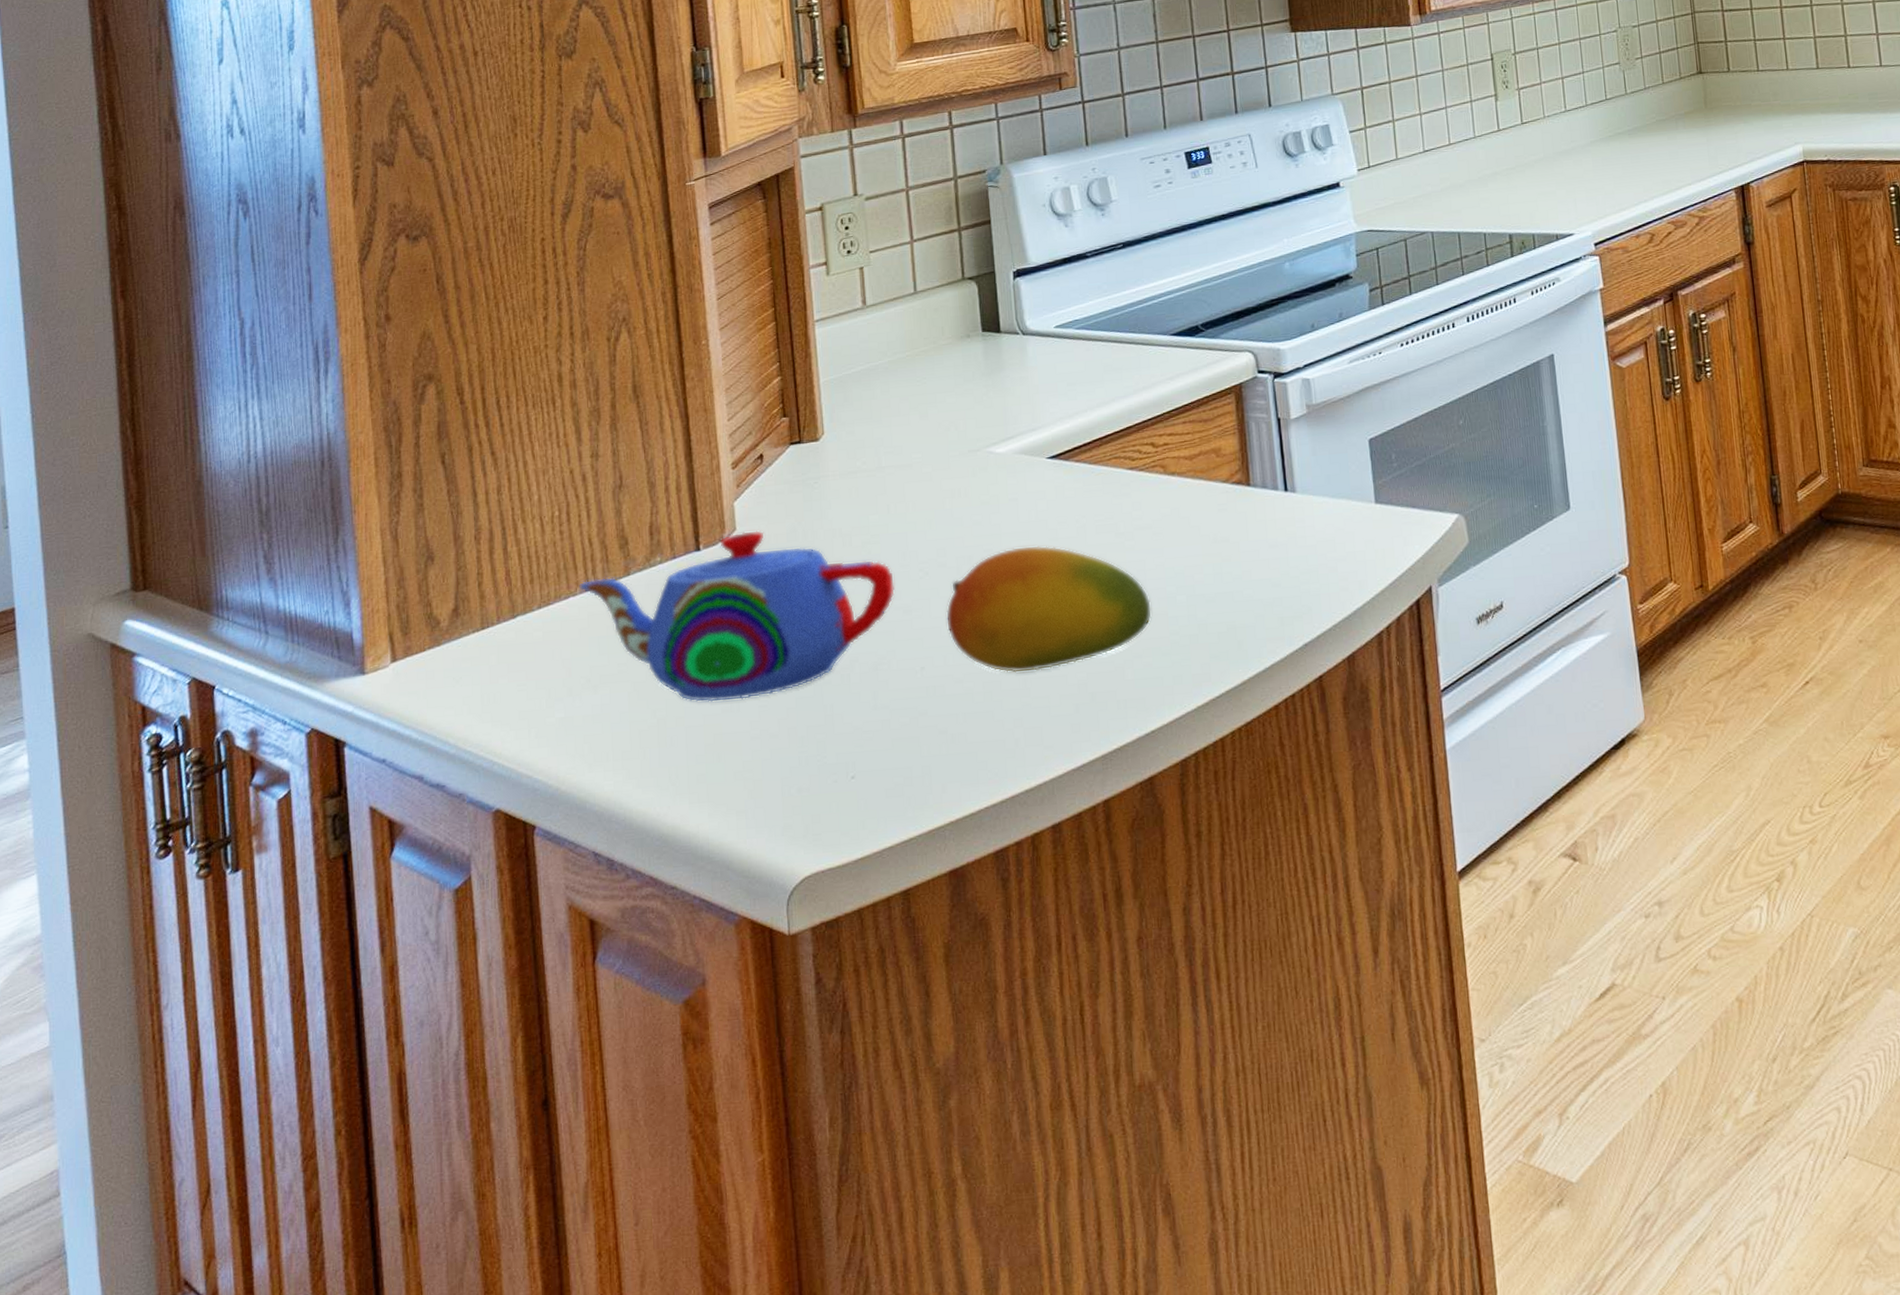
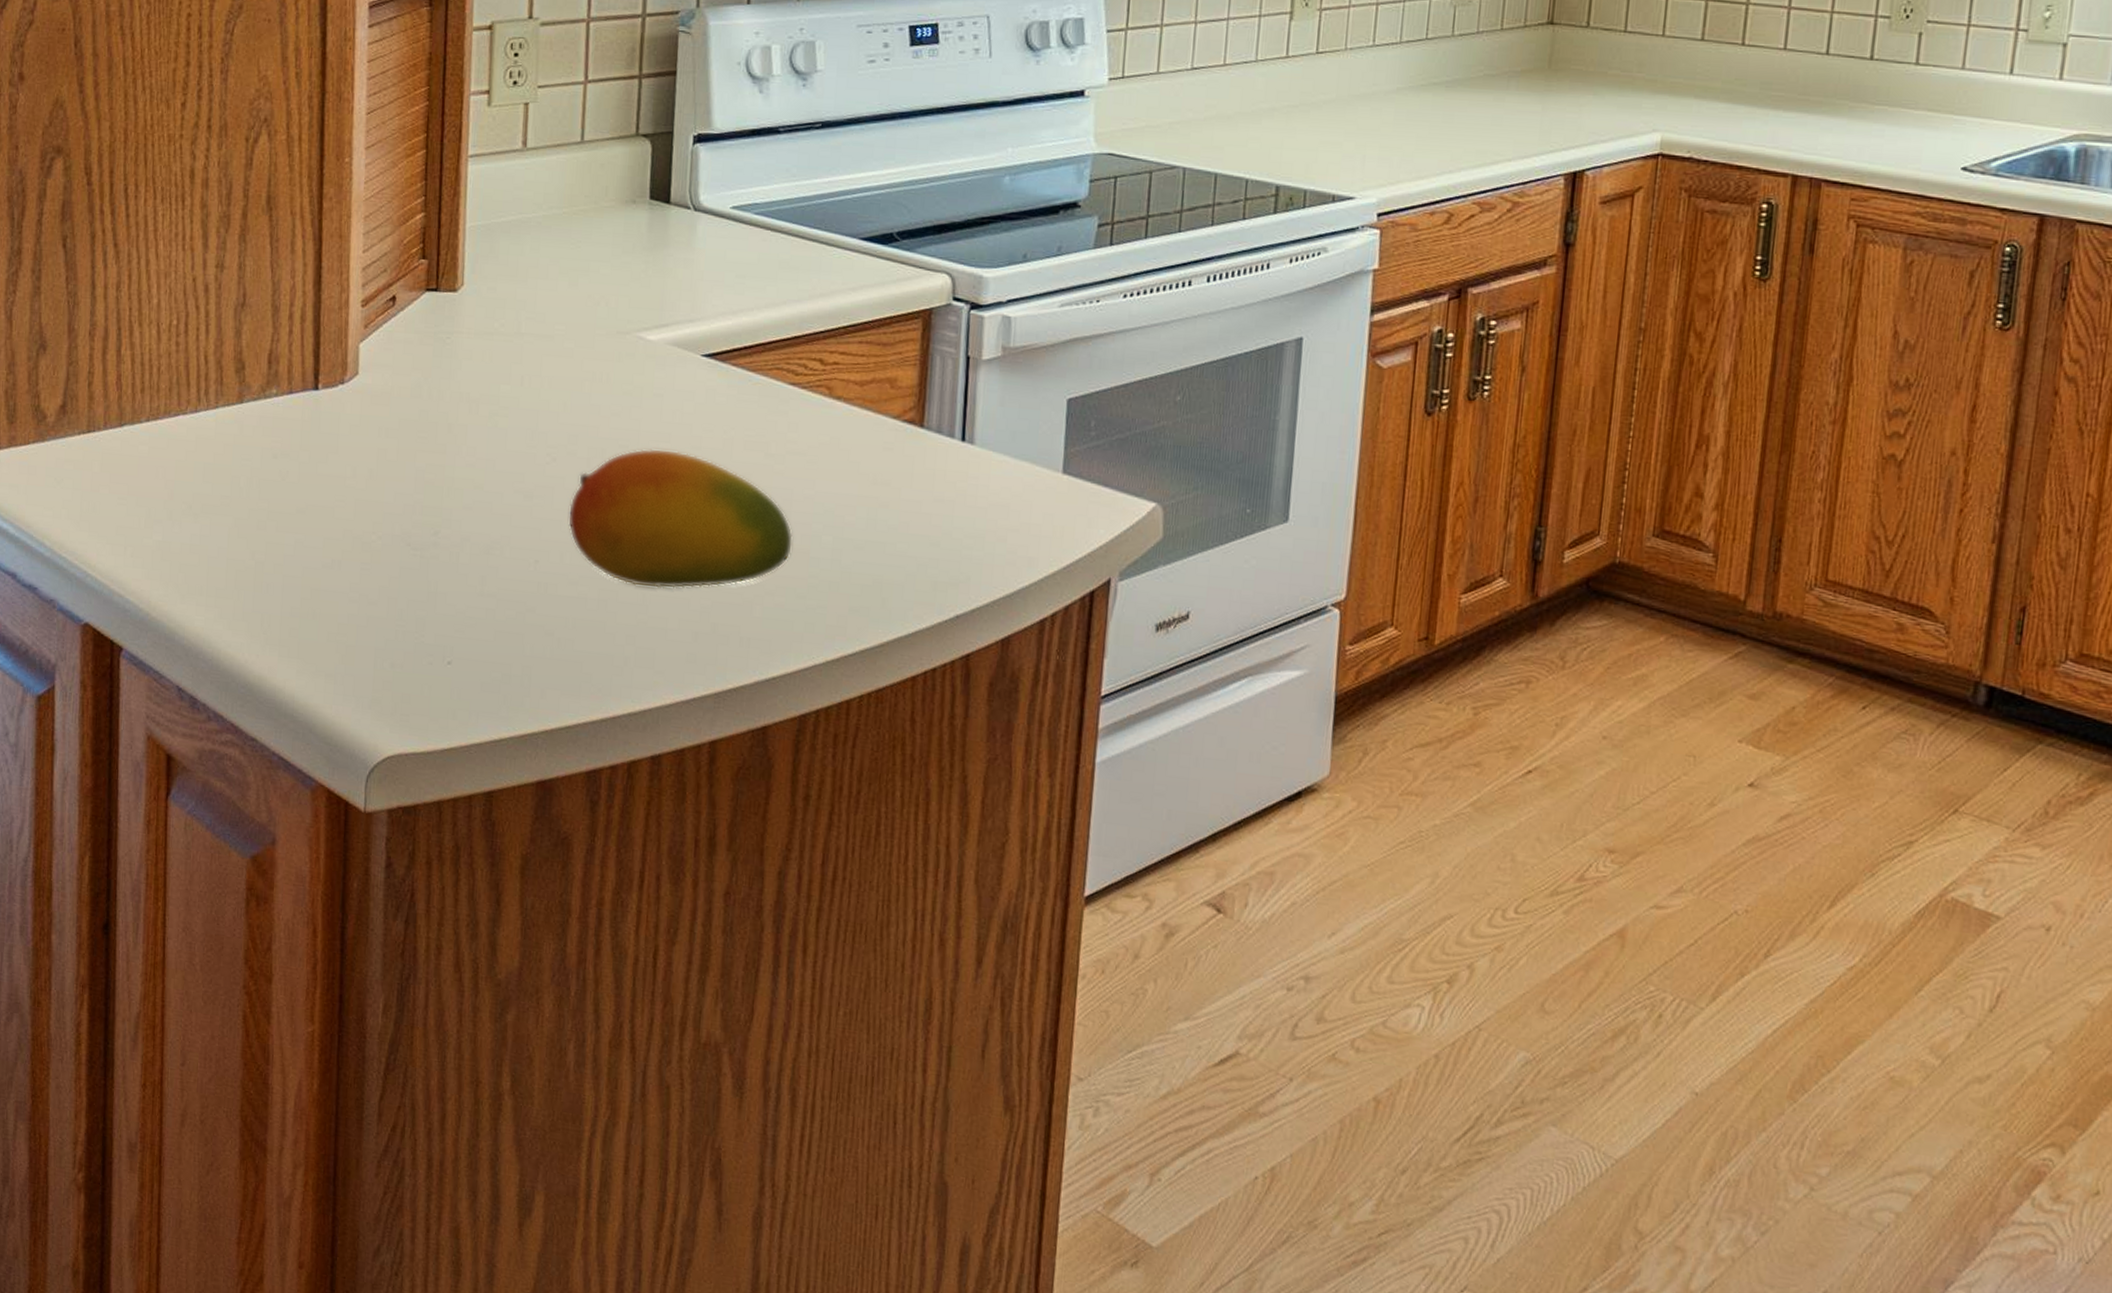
teapot: present [579,530,896,703] -> none [190,377,520,559]

